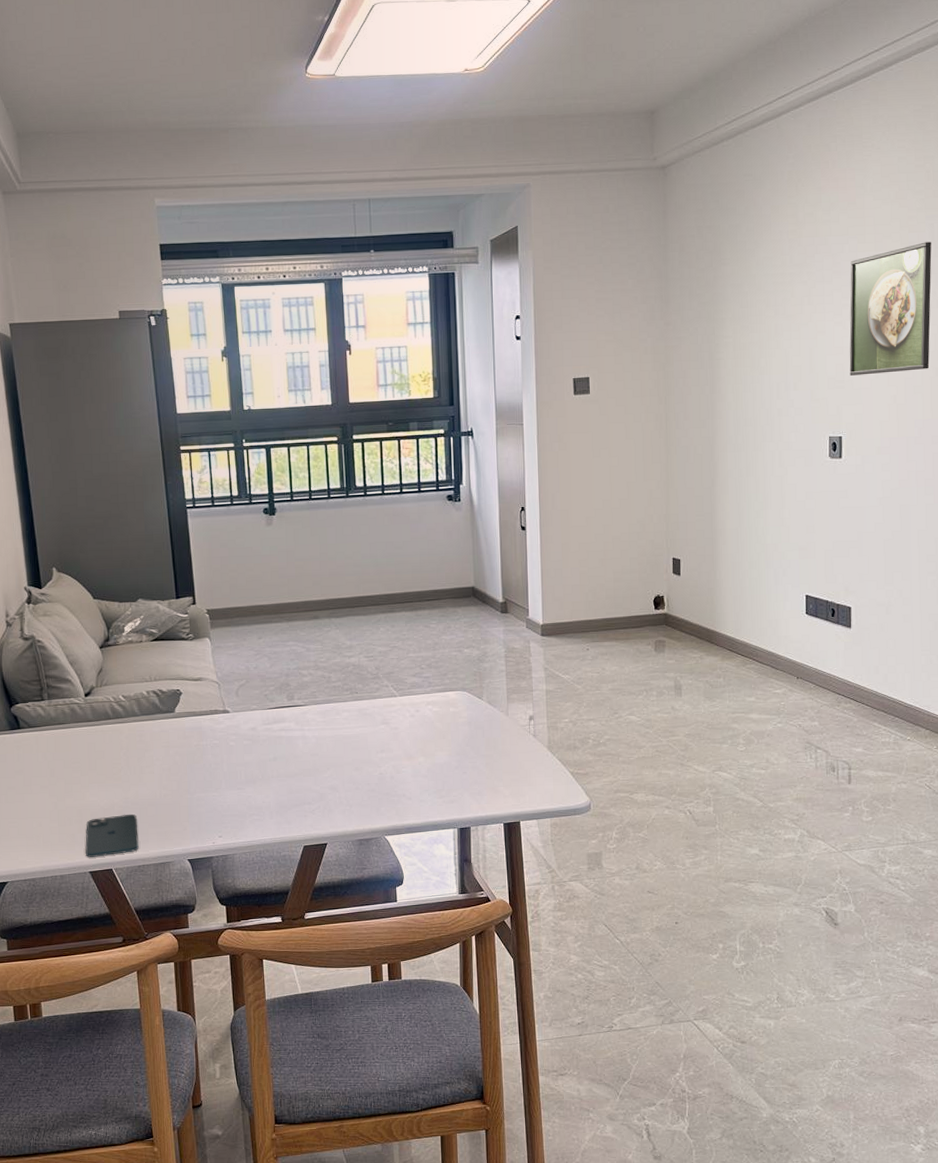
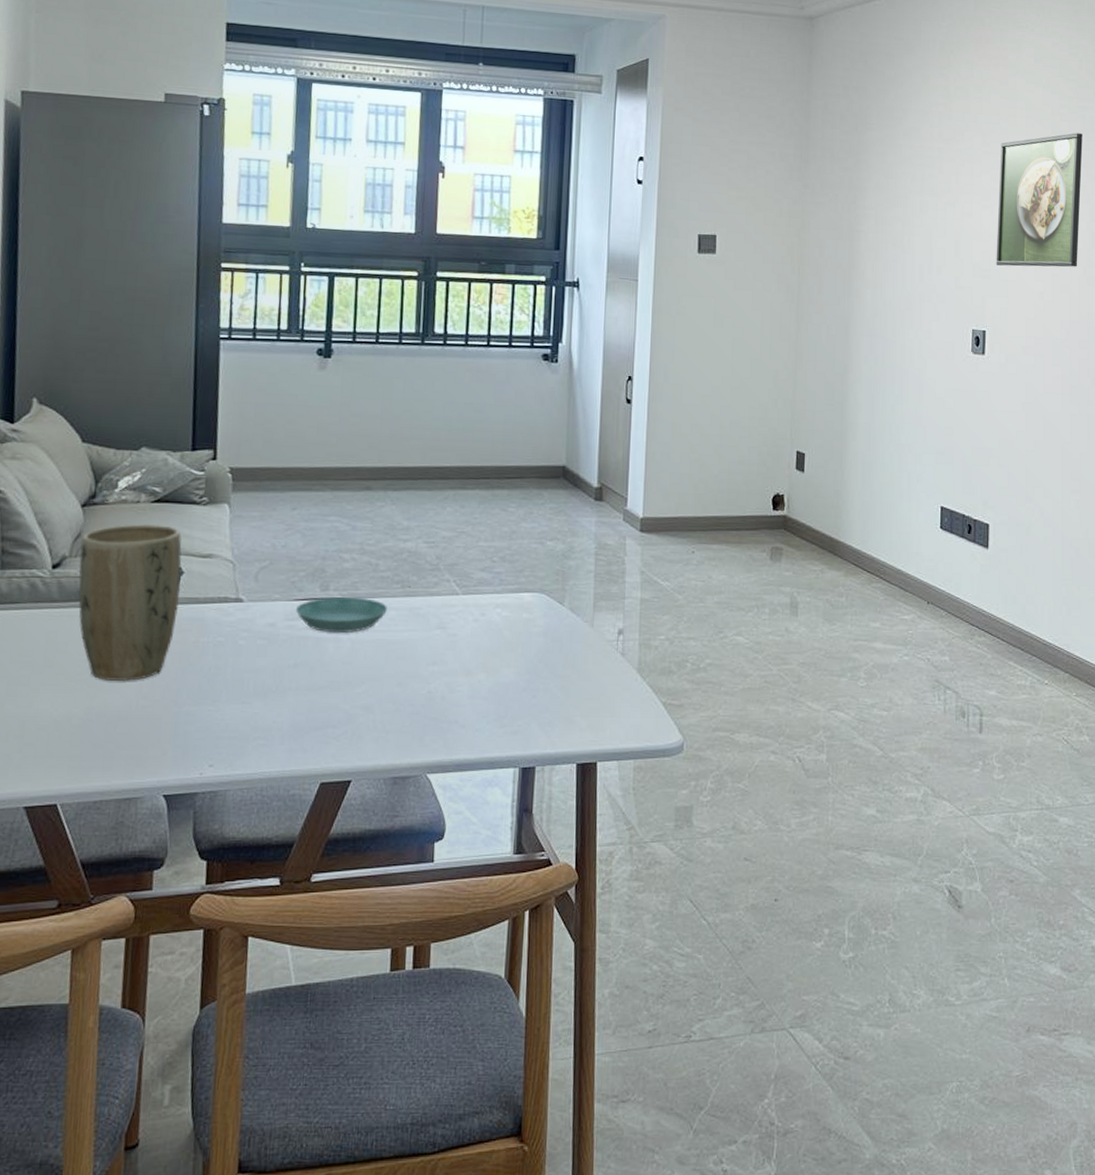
smartphone: present [85,814,139,857] -> none [22,729,101,787]
plant pot: none [102,657,182,778] -> present [78,523,182,682]
saucer: none [269,703,342,732] -> present [295,596,388,633]

